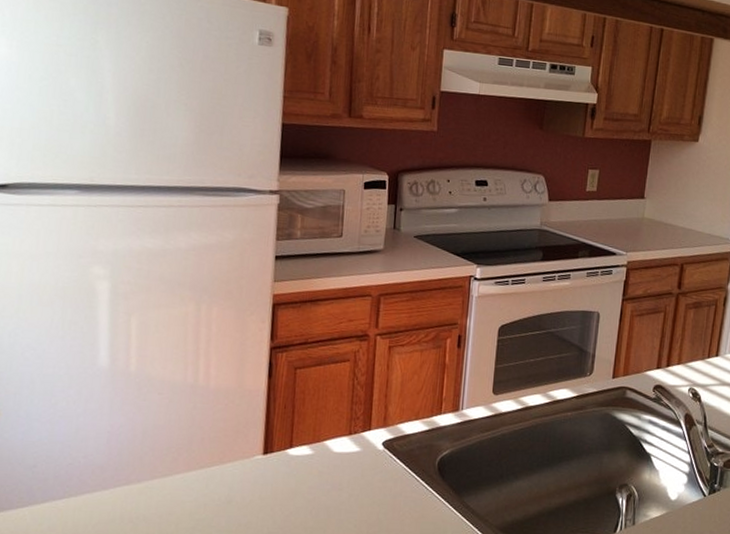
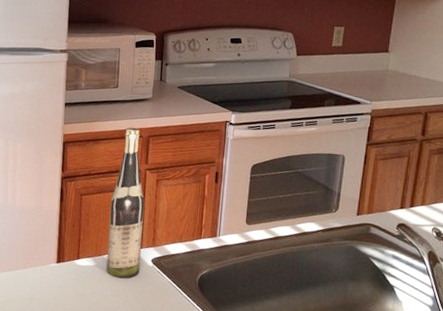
wine bottle: none [326,284,374,468] -> present [106,127,145,279]

